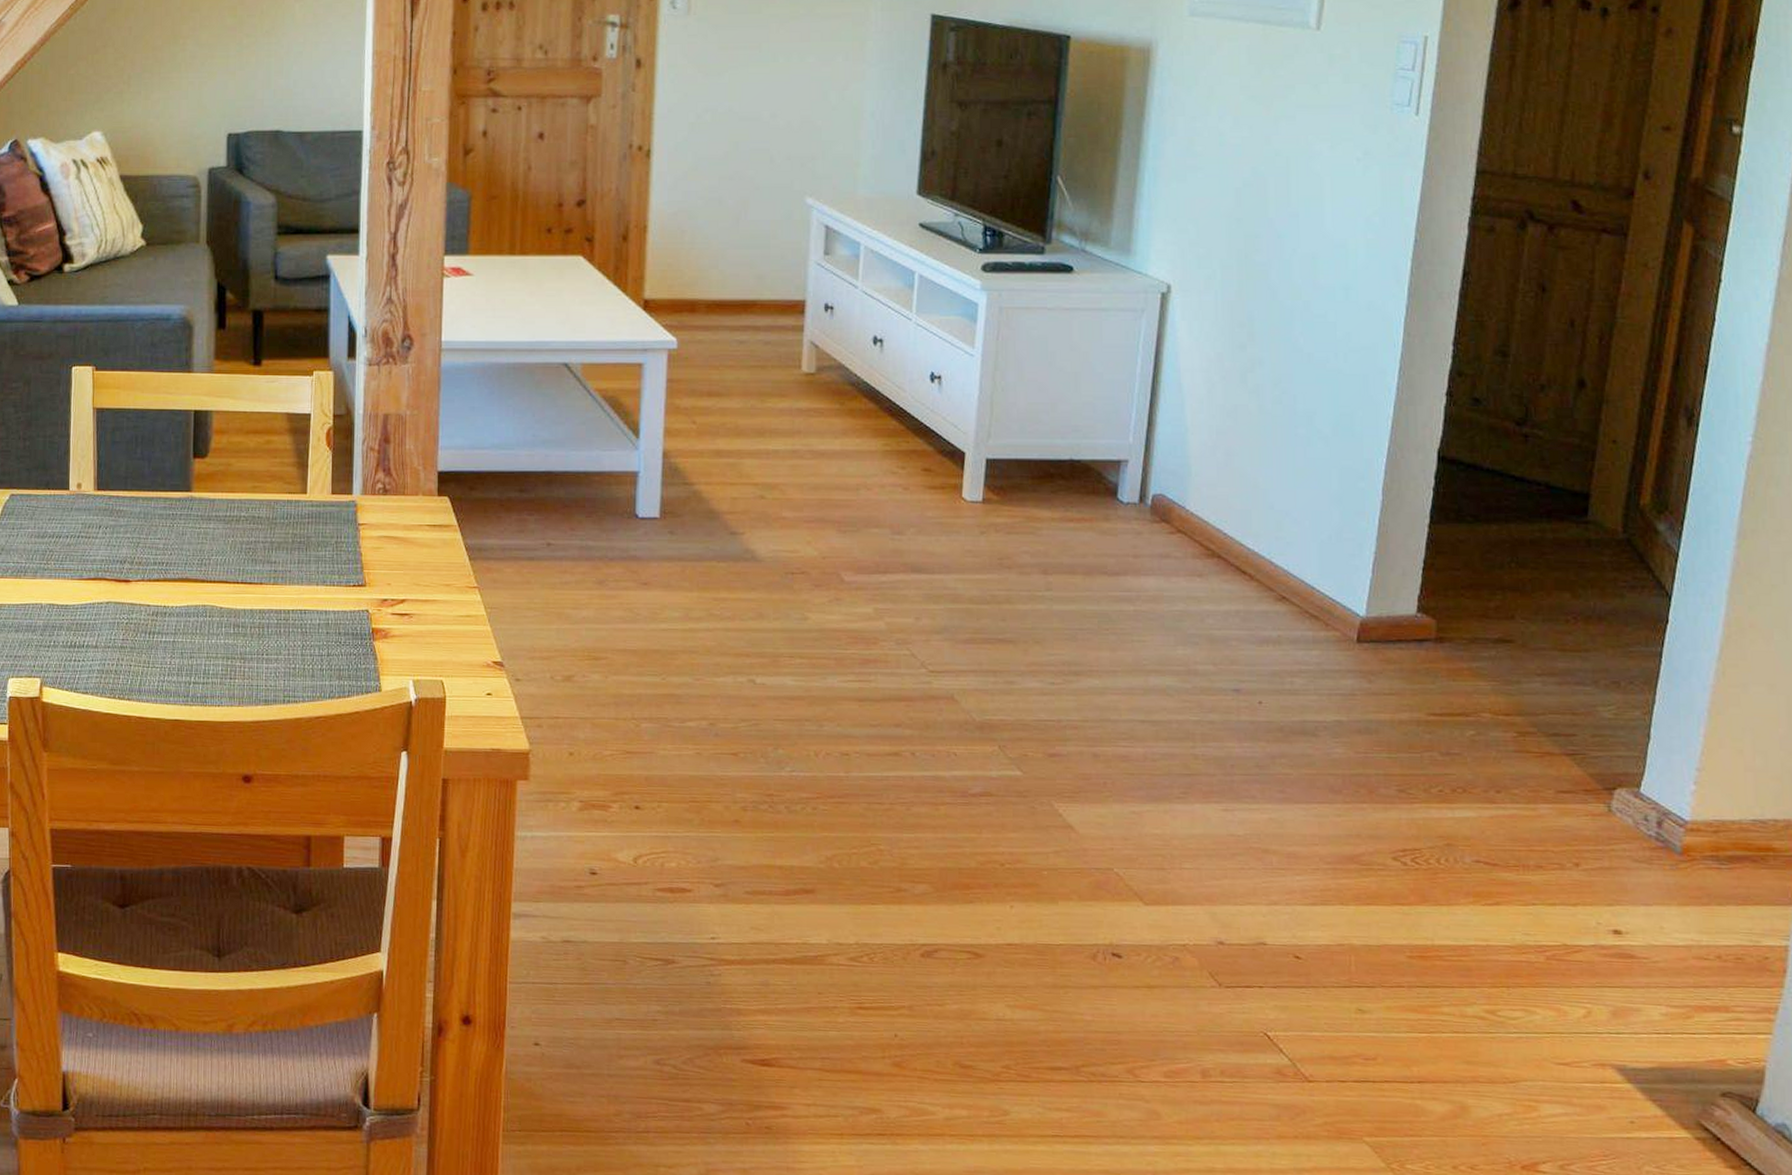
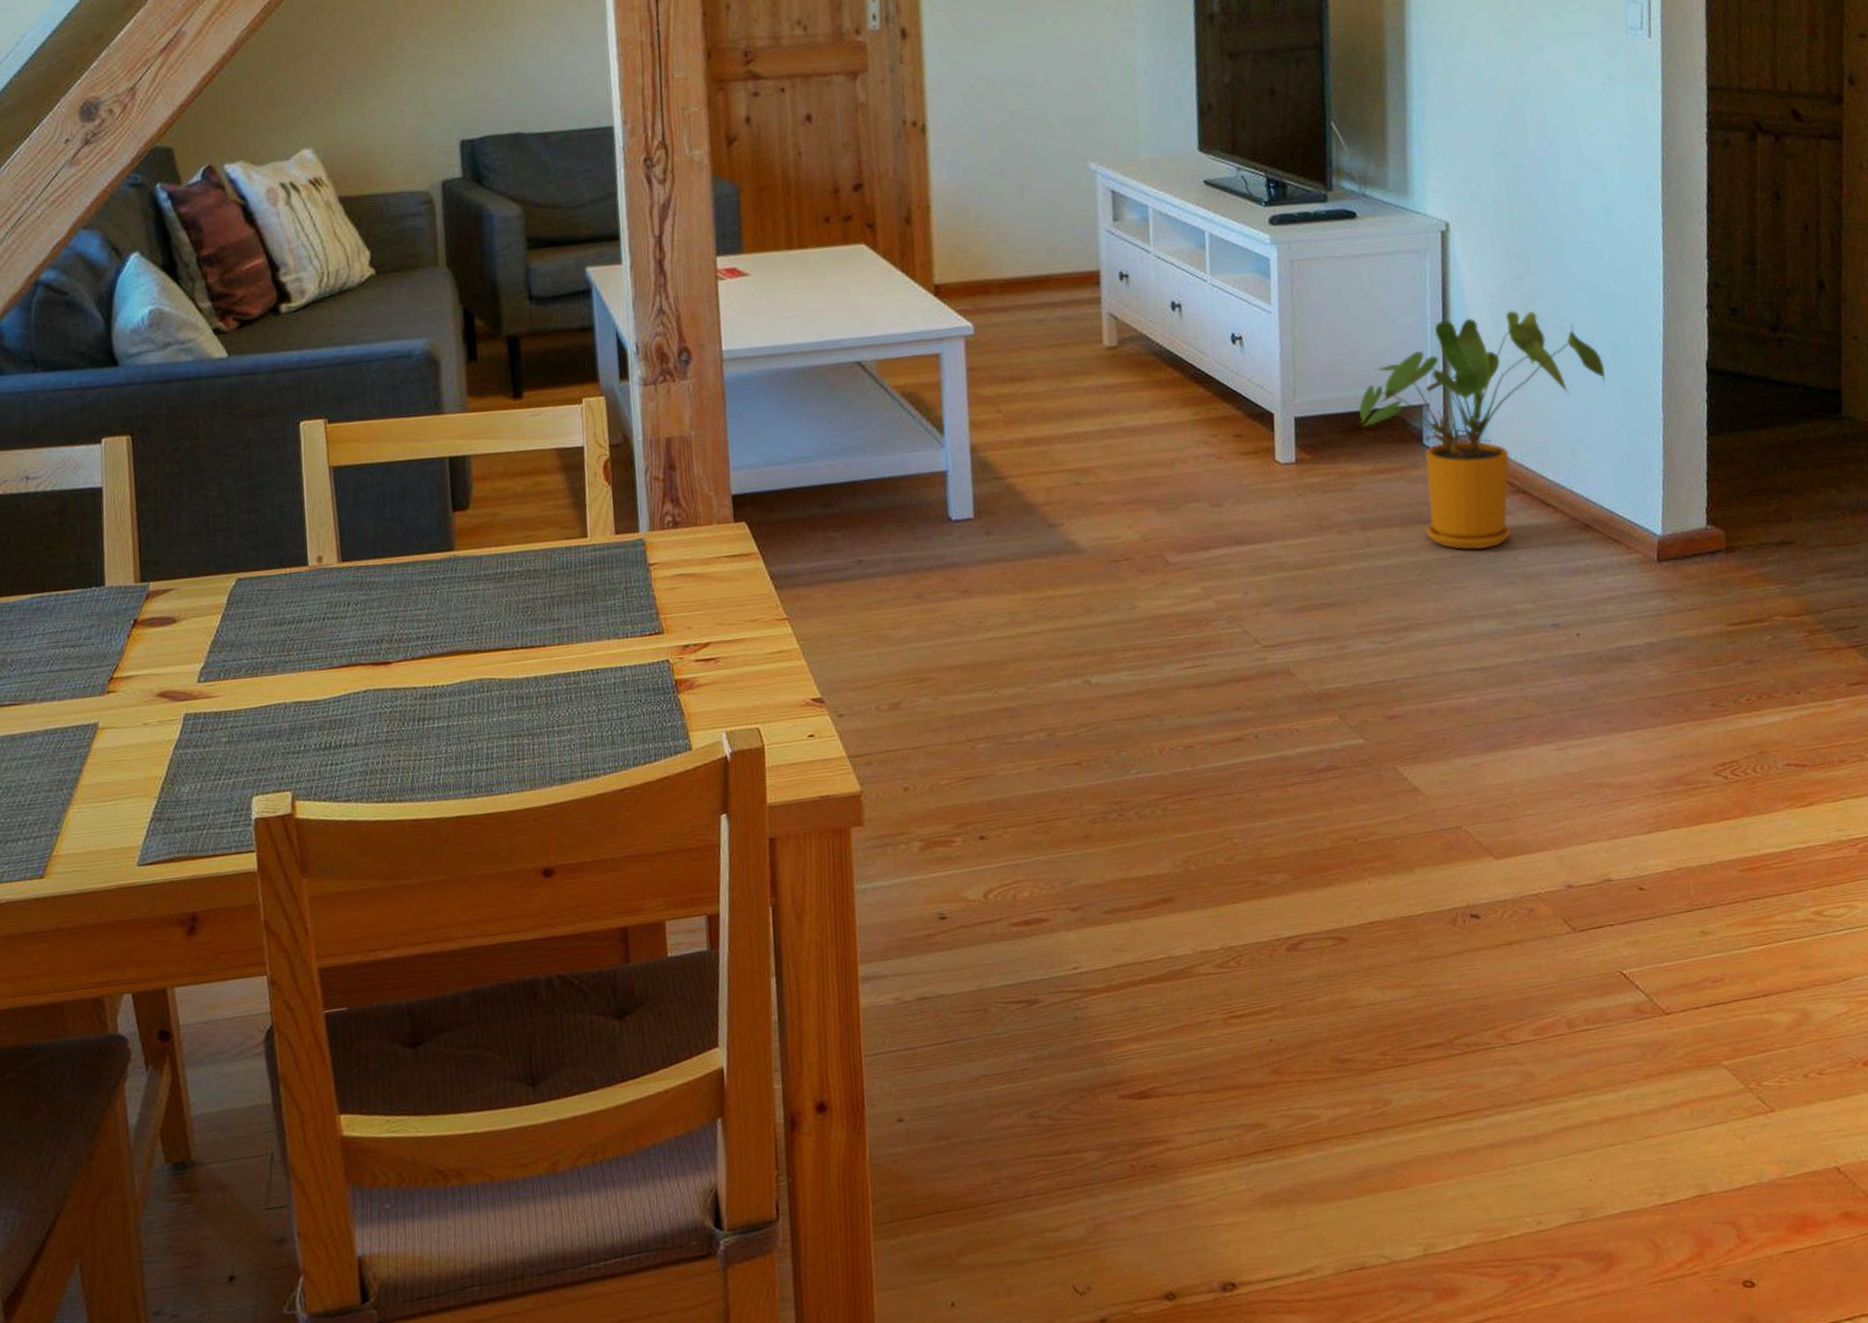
house plant: none [1054,377,1323,608] -> present [1359,310,1605,550]

